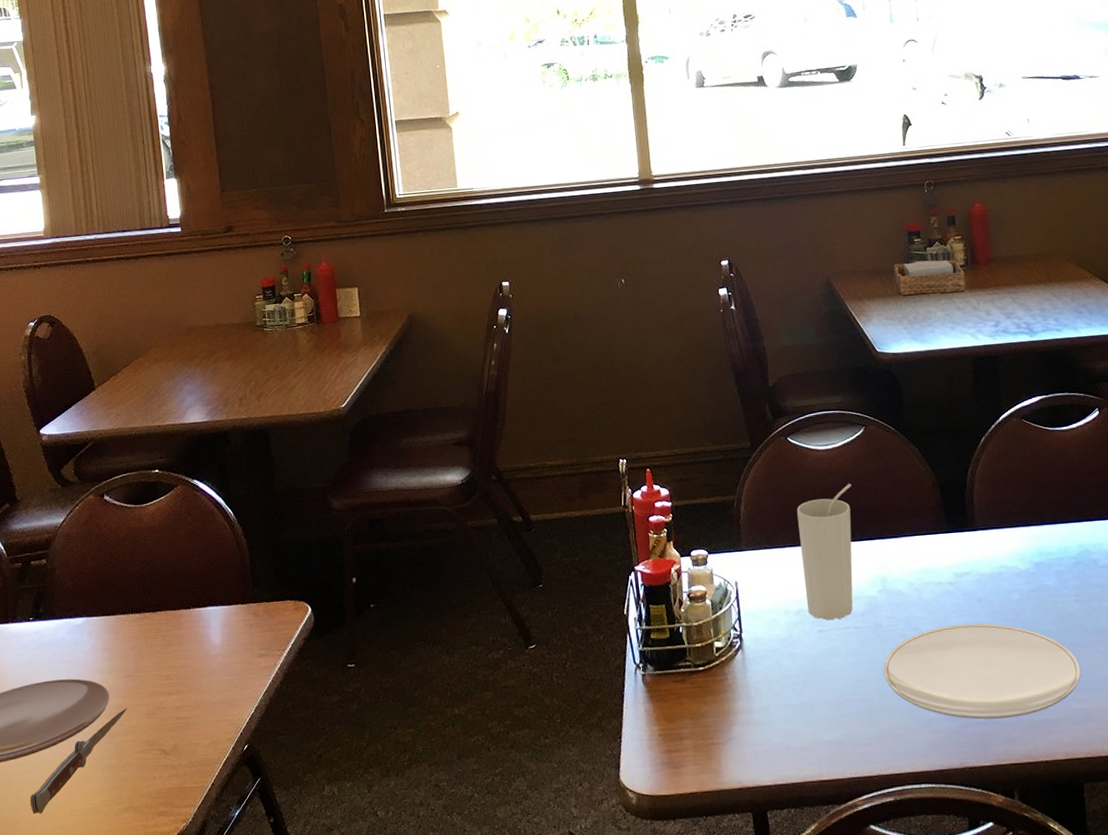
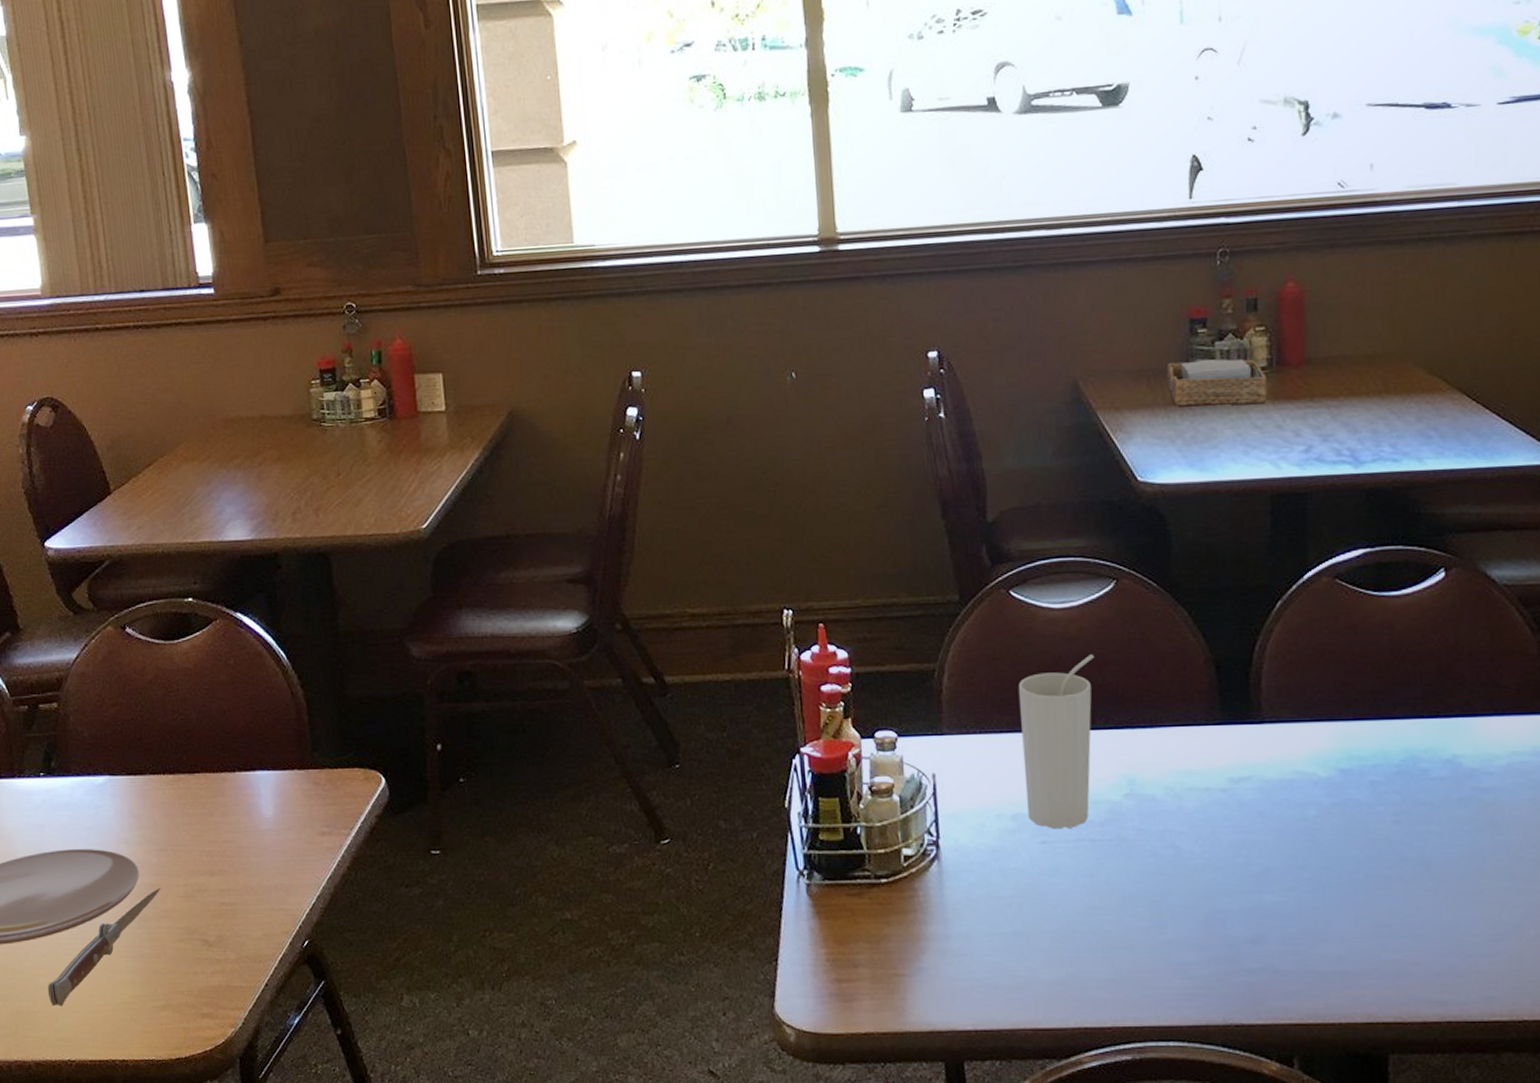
plate: present [883,623,1081,720] -> none [1126,843,1396,966]

